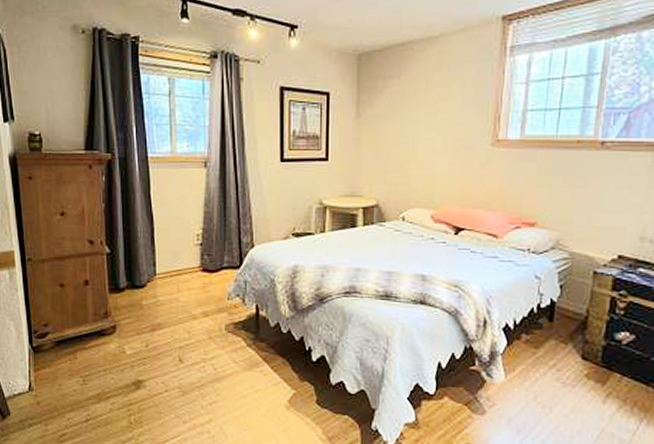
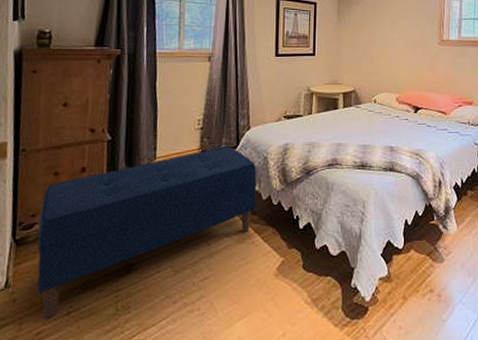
bench: none [51,264,263,424] -> present [37,145,257,320]

